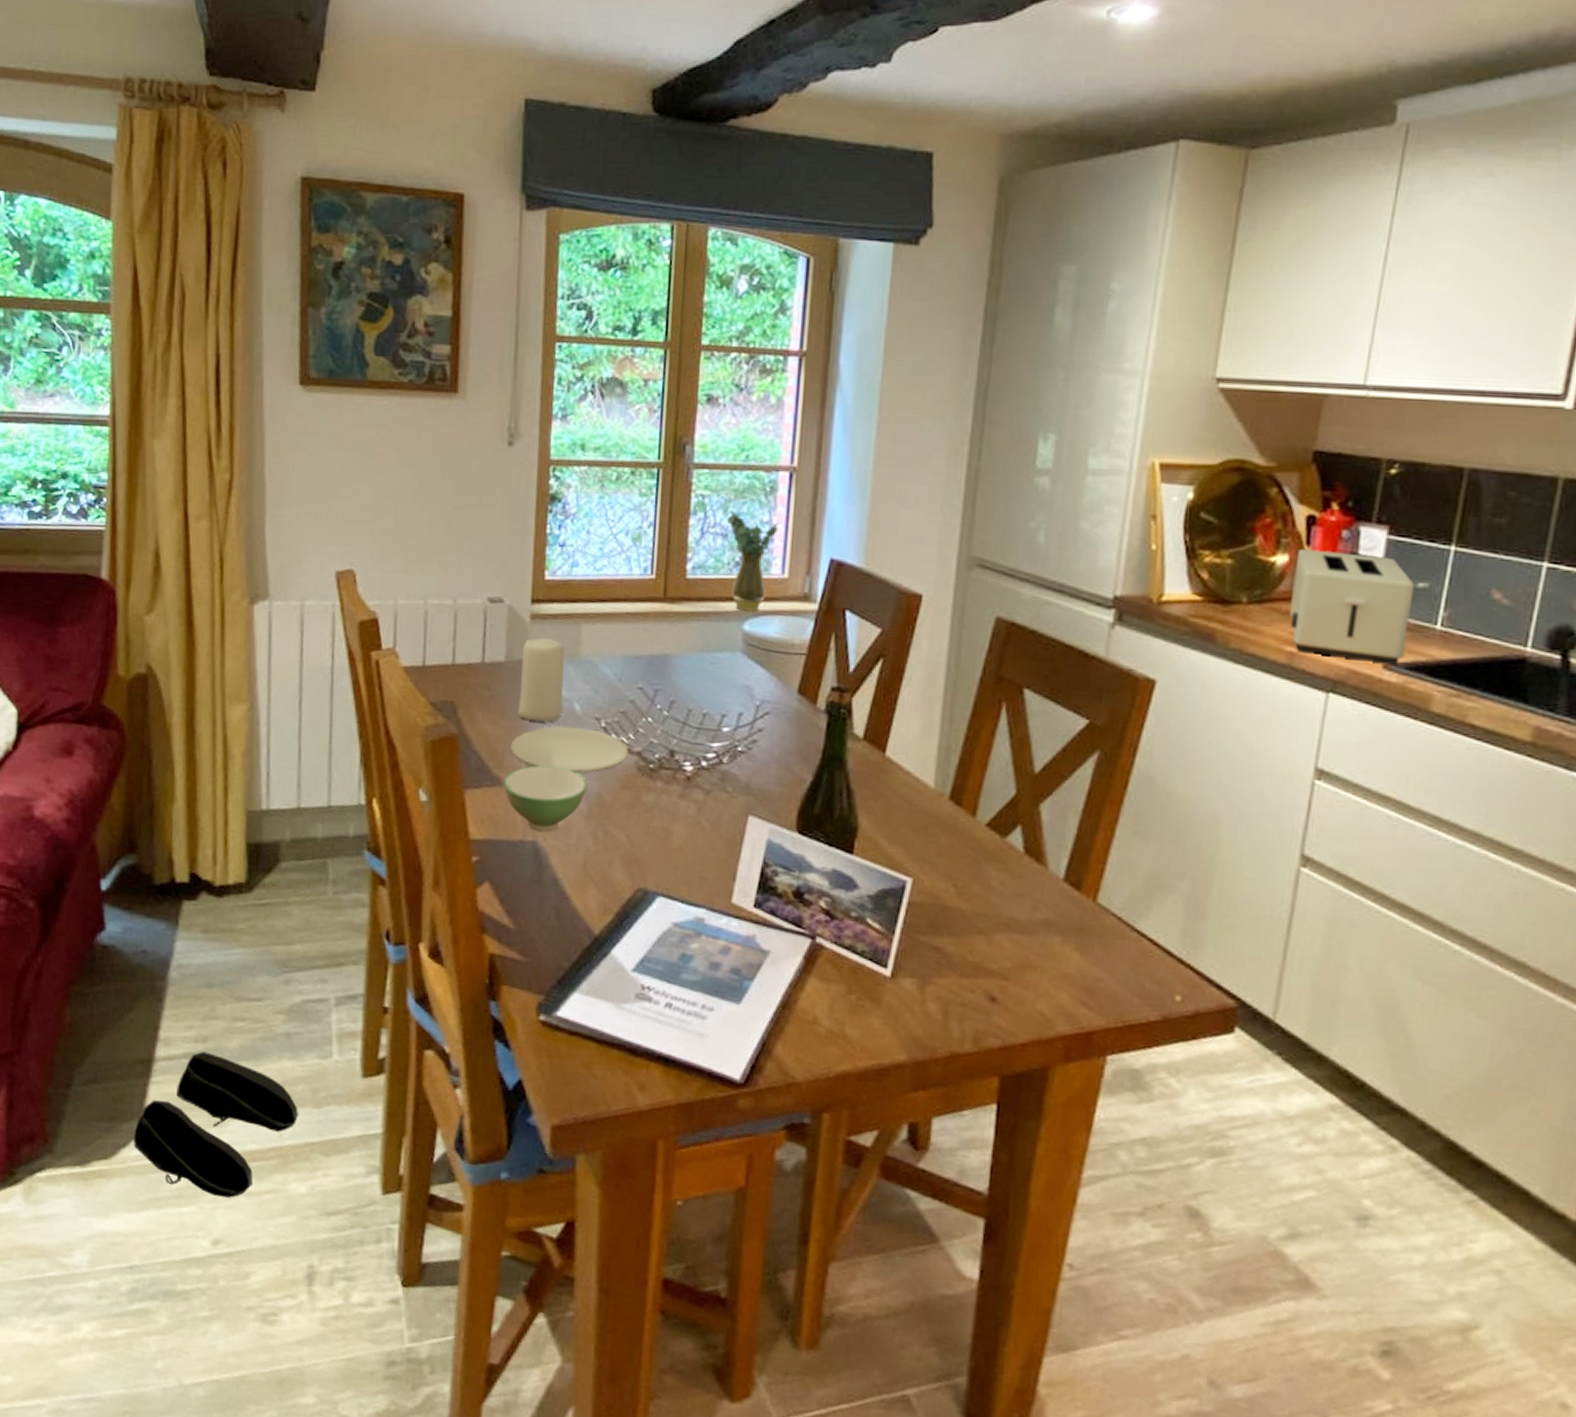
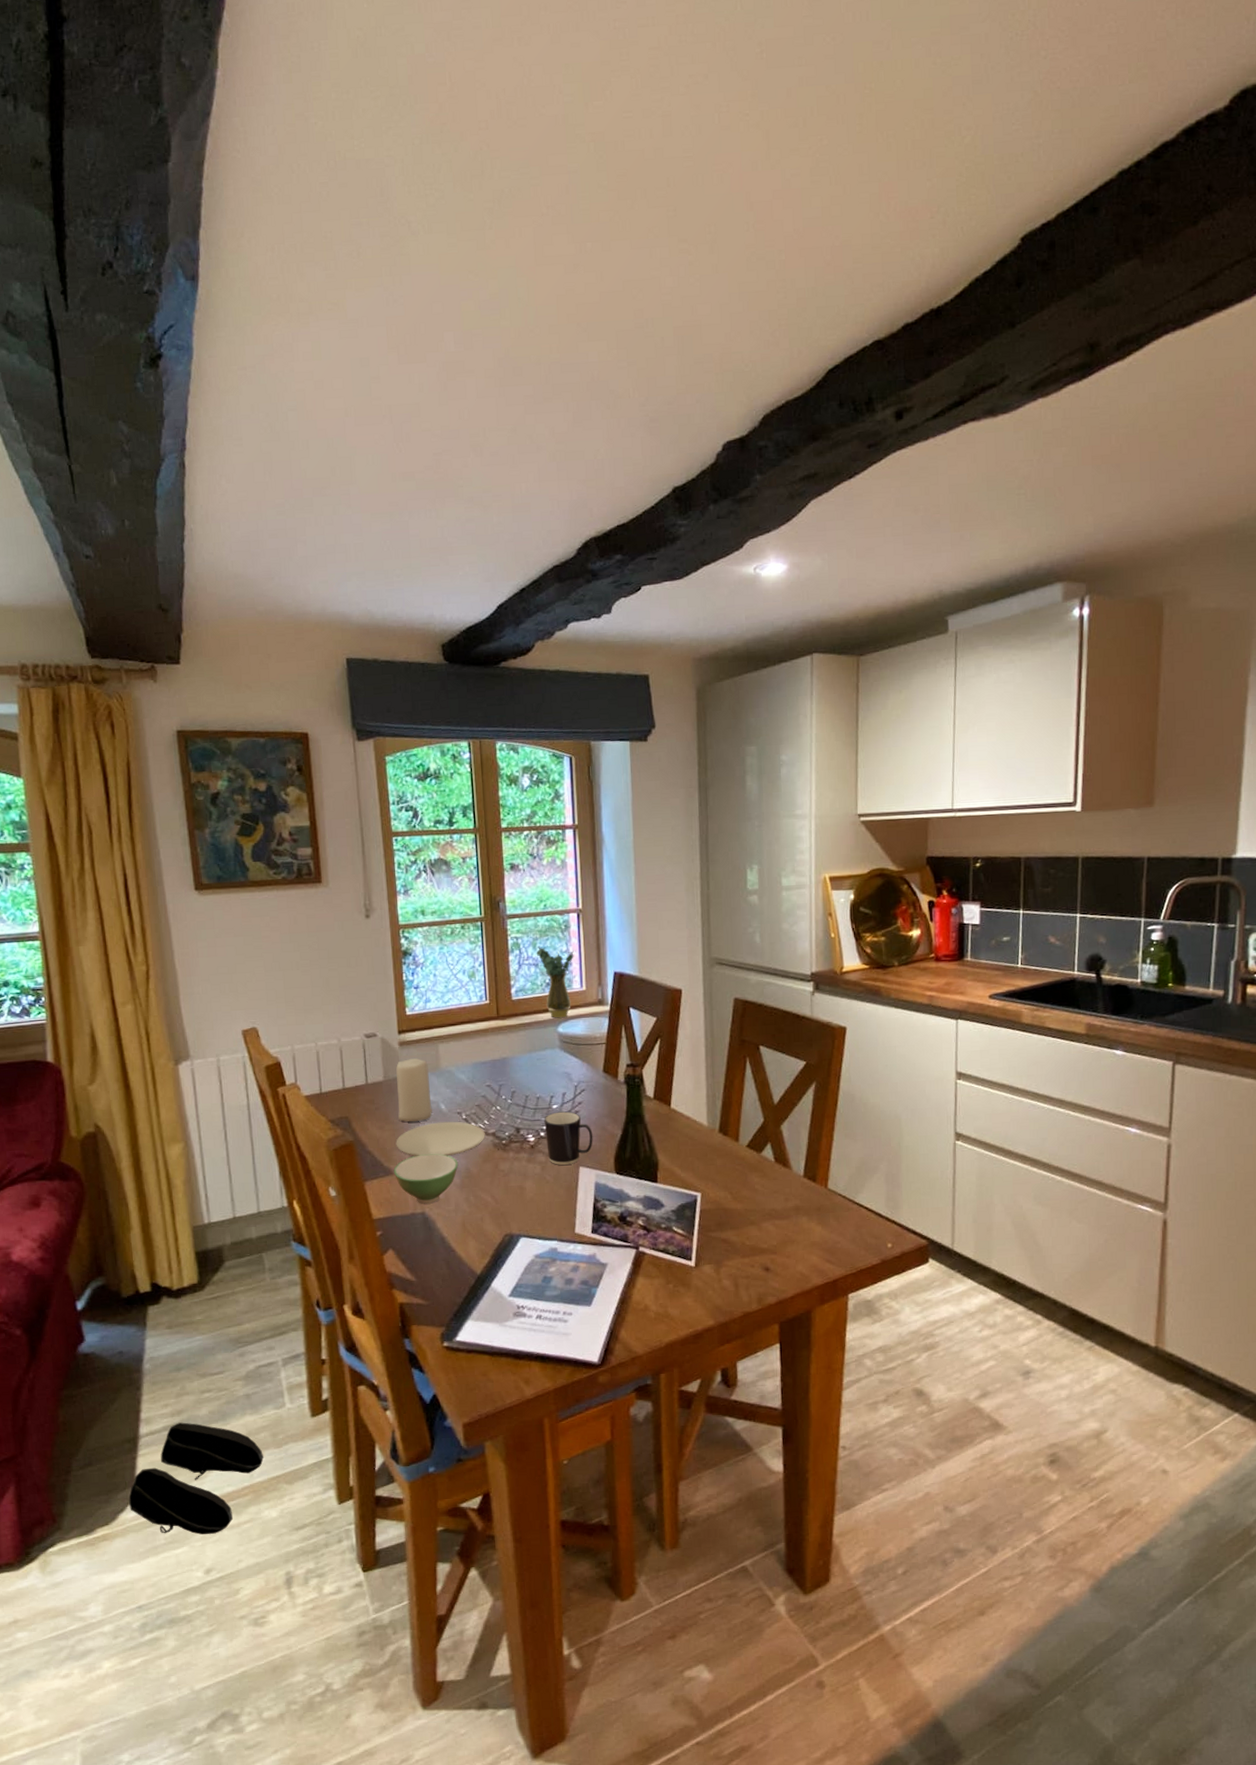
mug: none [708,737,773,810] -> present [544,1111,593,1165]
toaster: present [1289,548,1415,665] -> none [925,923,1002,995]

